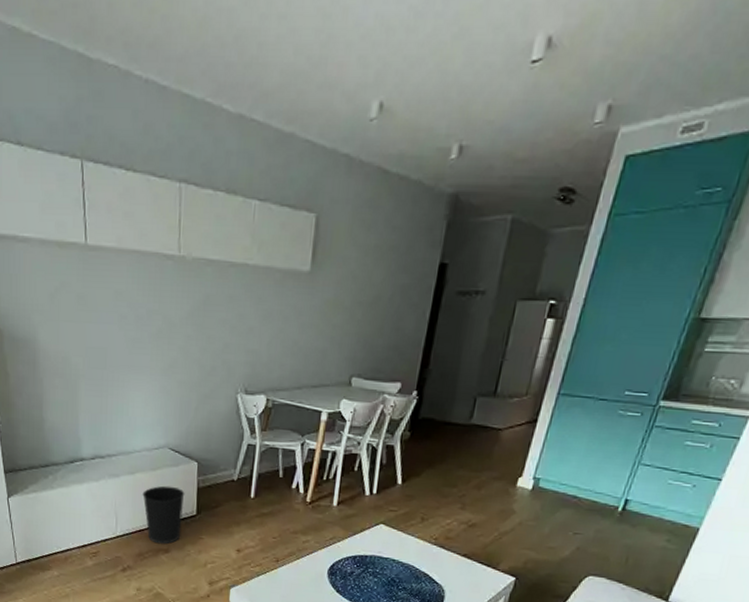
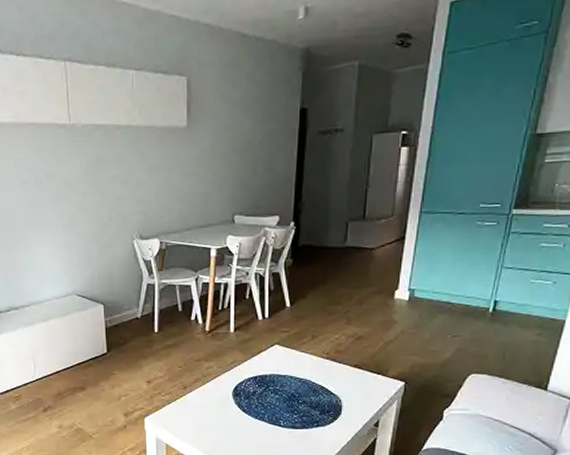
wastebasket: present [142,485,185,544] -> none [56,329,95,383]

